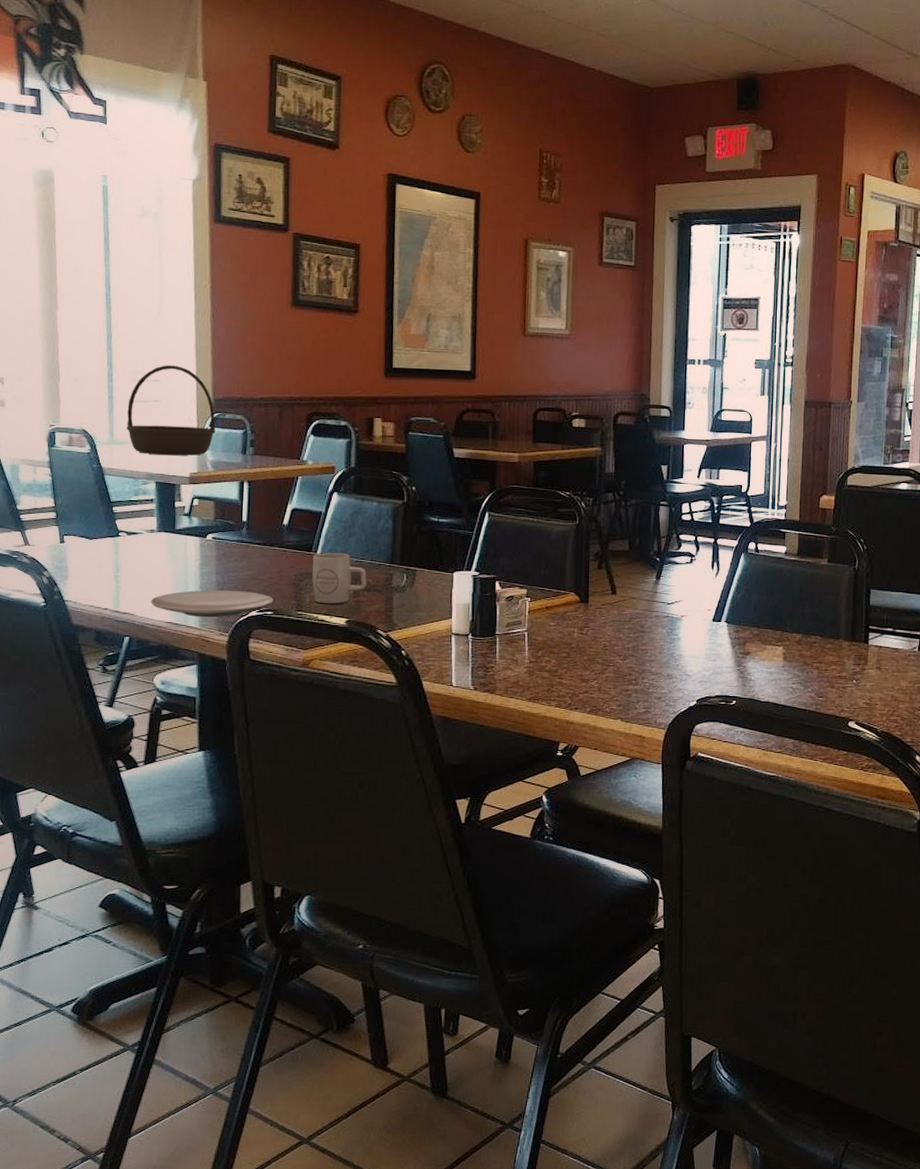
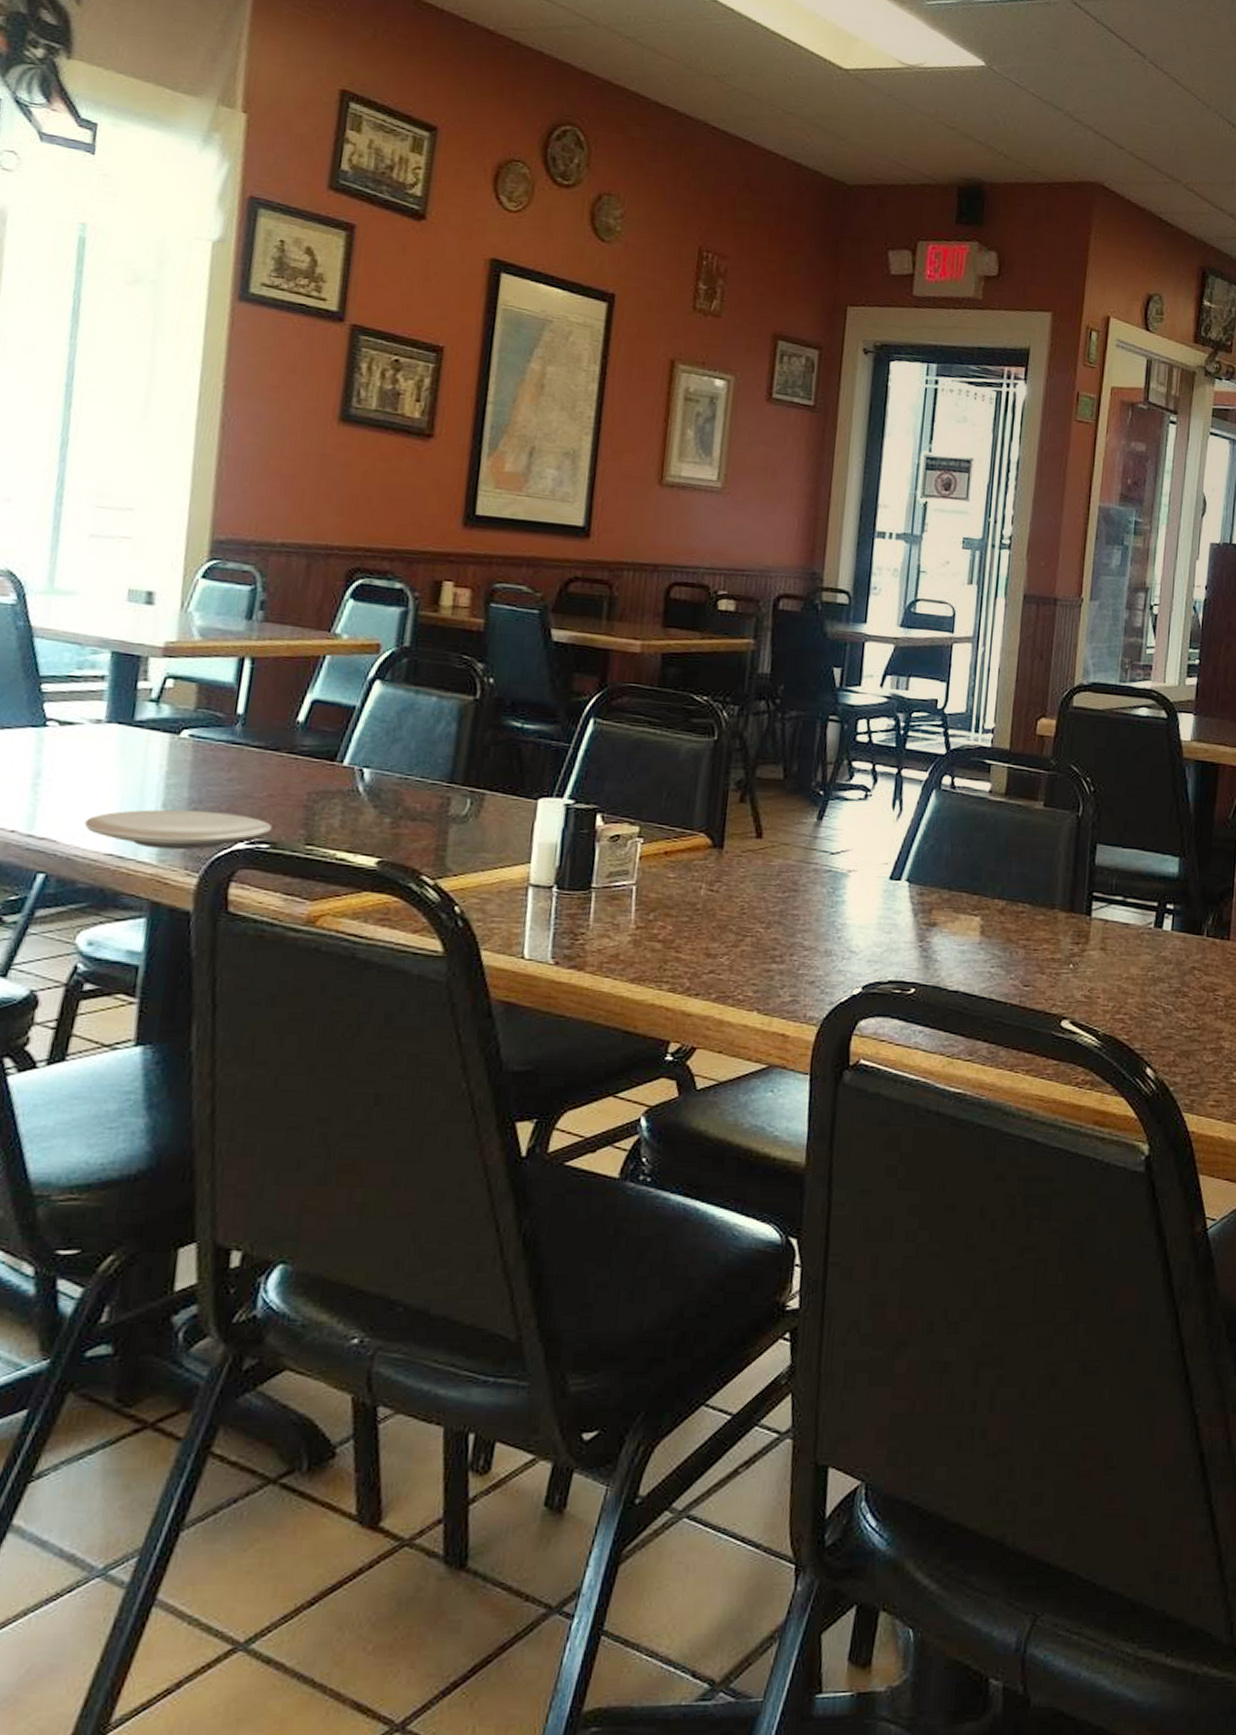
basket: present [127,365,216,456] -> none [75,488,212,618]
mug: present [311,553,367,606] -> none [331,763,414,839]

